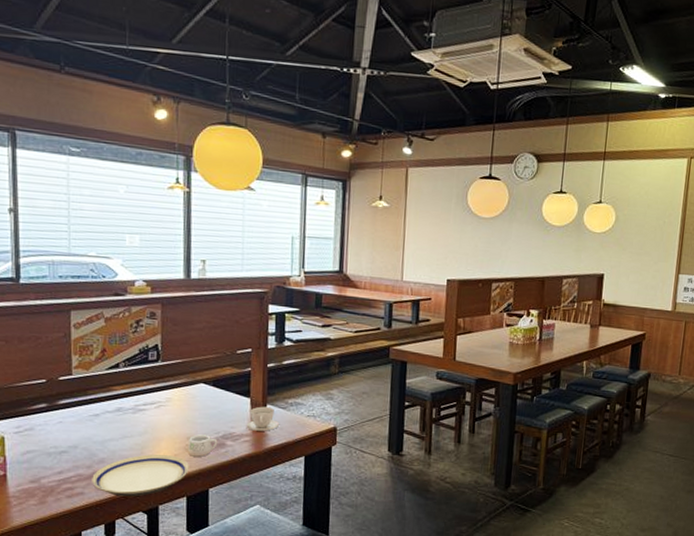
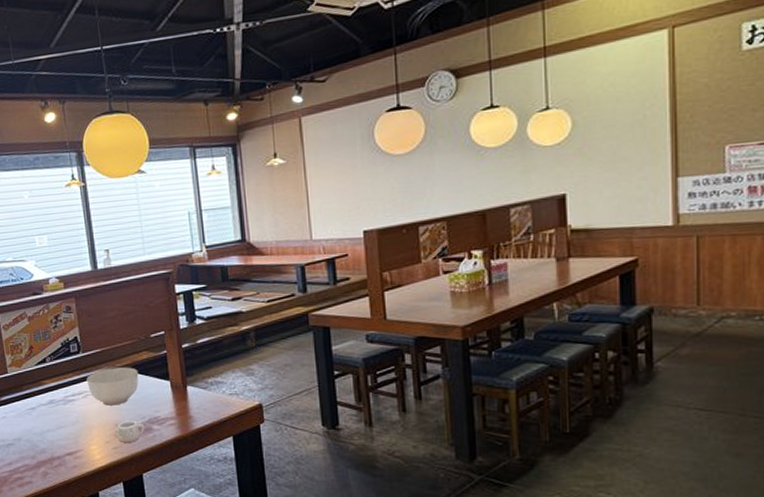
plate: present [92,454,189,497] -> none [37,443,122,484]
bowl: none [162,380,219,419] -> present [86,367,139,406]
teacup: present [246,406,280,431] -> none [169,388,203,413]

